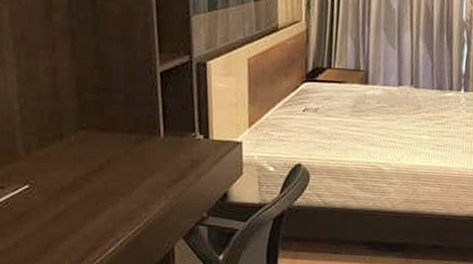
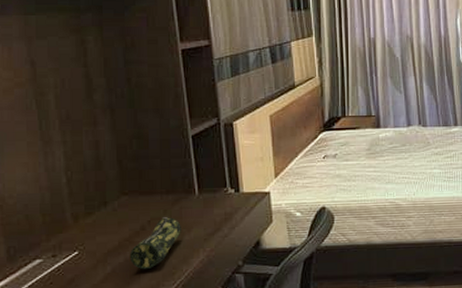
pencil case: none [84,156,143,212] -> present [129,216,181,270]

